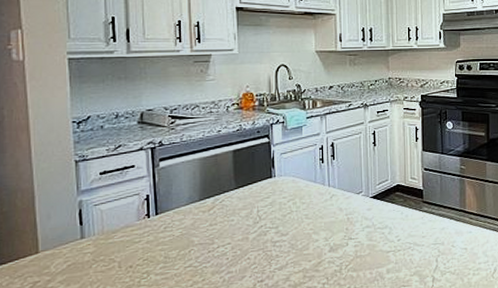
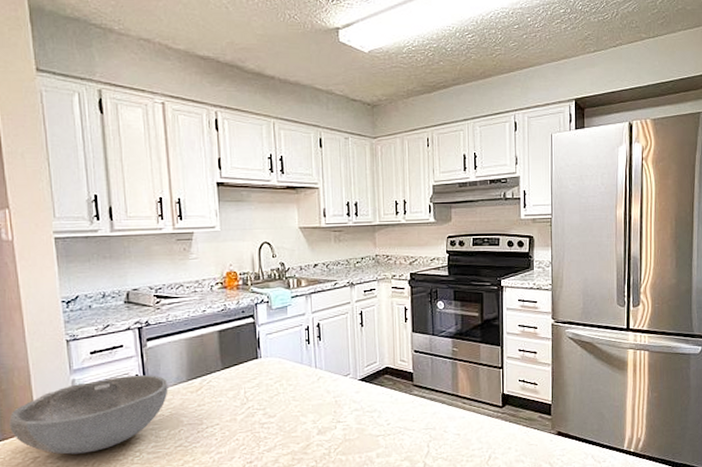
bowl: none [9,195,180,278] -> present [9,375,168,455]

